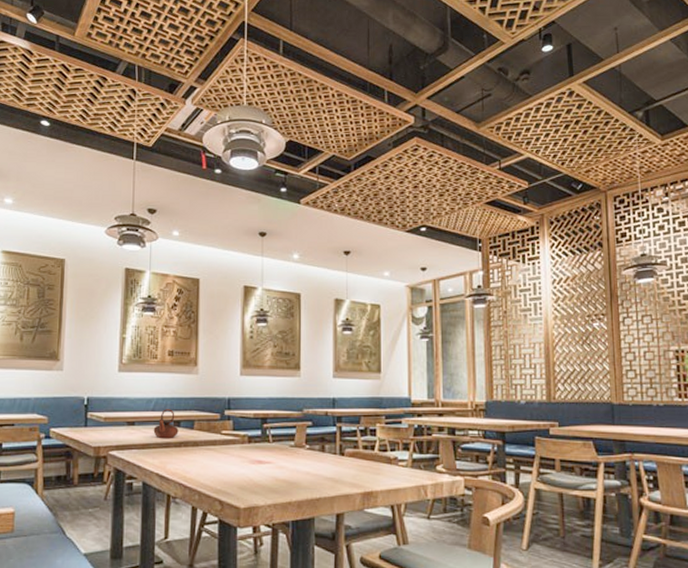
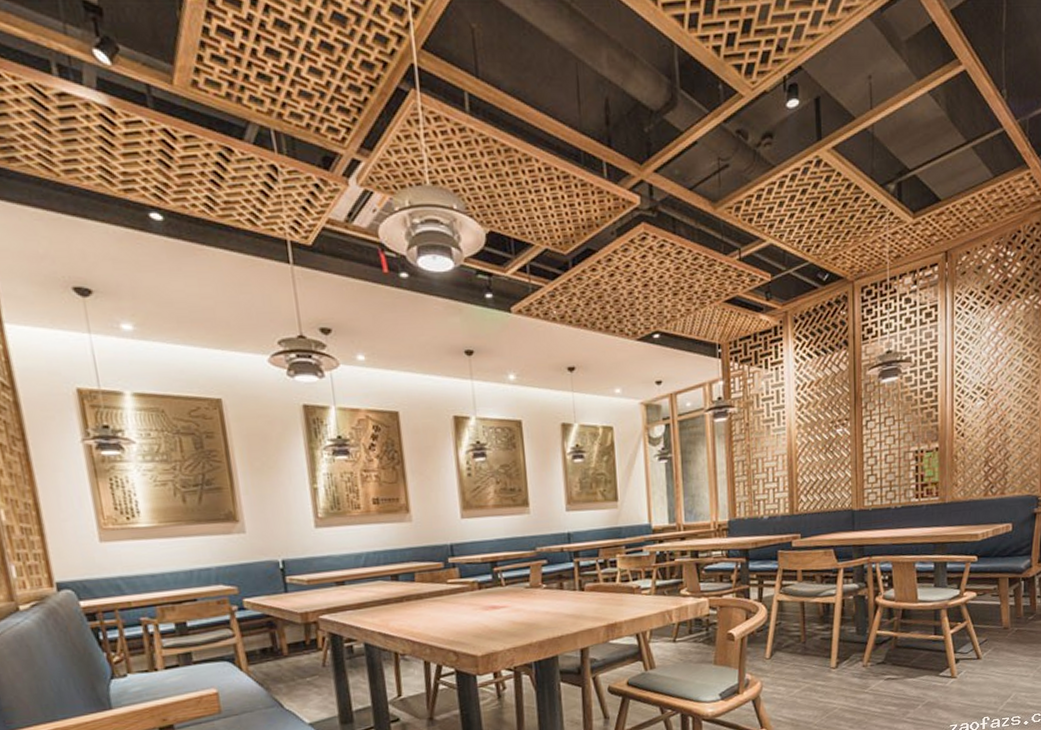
teapot: present [153,409,179,439] -> none [367,563,398,597]

